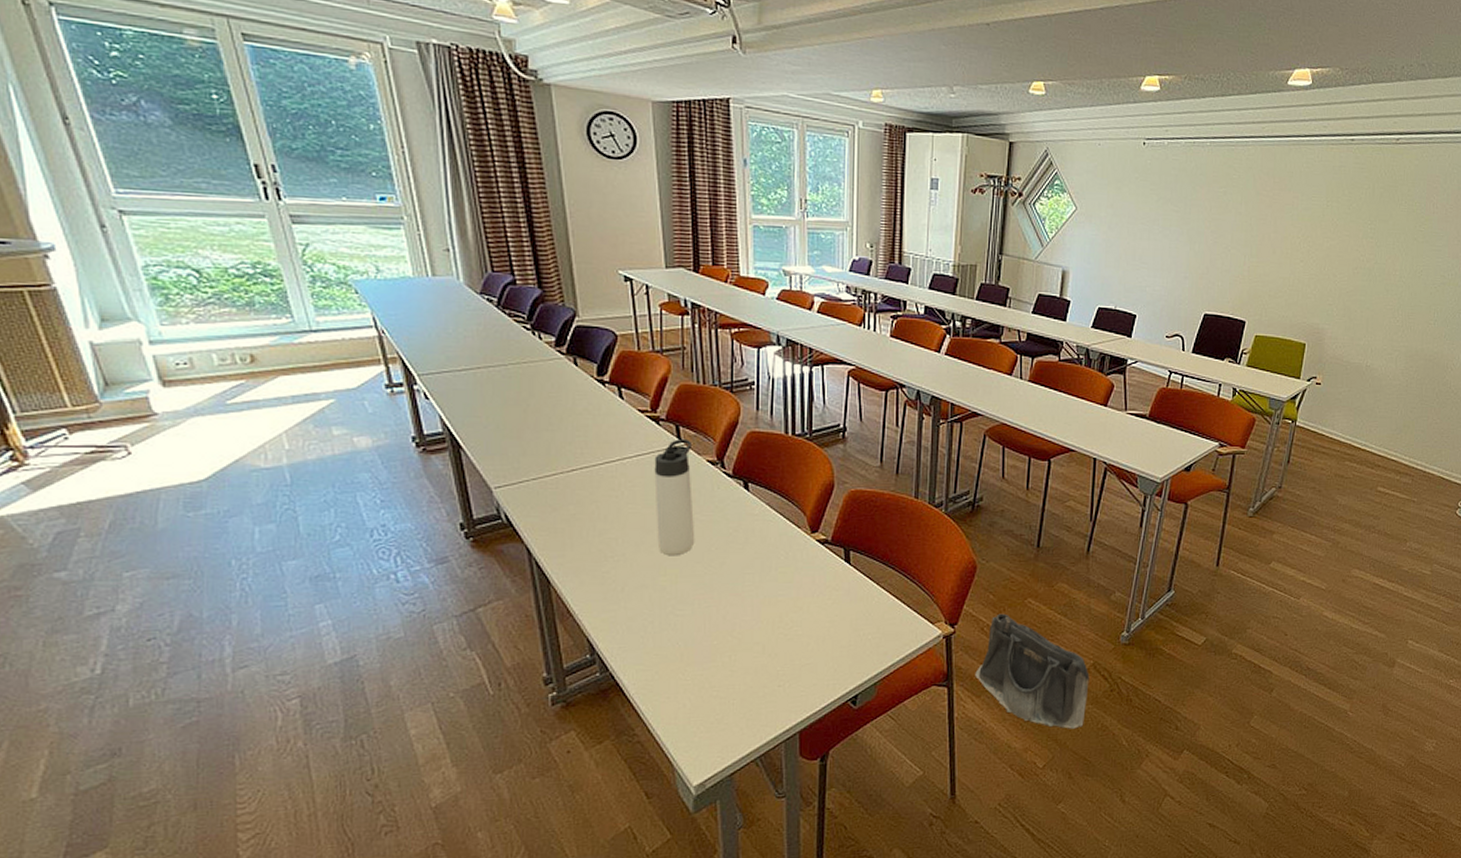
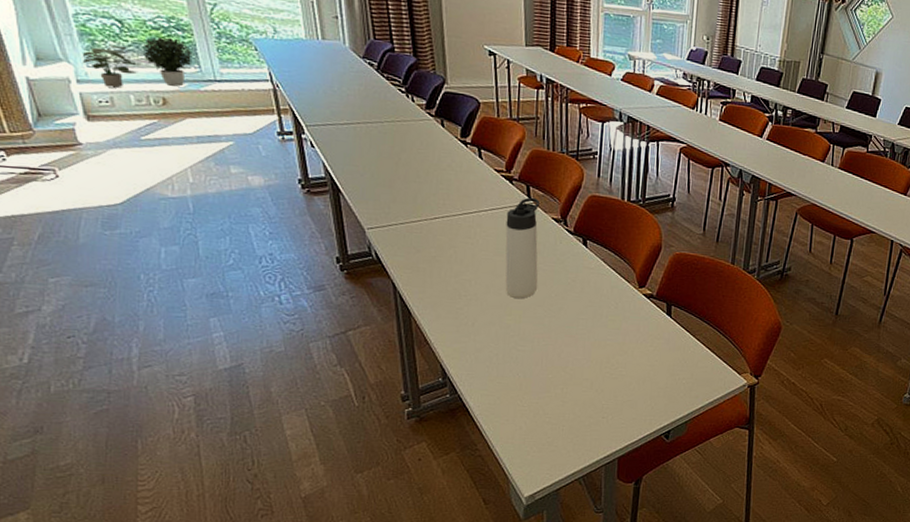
potted plant: none [156,299,225,347] -> present [83,46,142,88]
potted plant: none [224,285,284,342] -> present [142,36,193,88]
saddlebag: present [975,613,1089,729] -> none [773,370,873,474]

